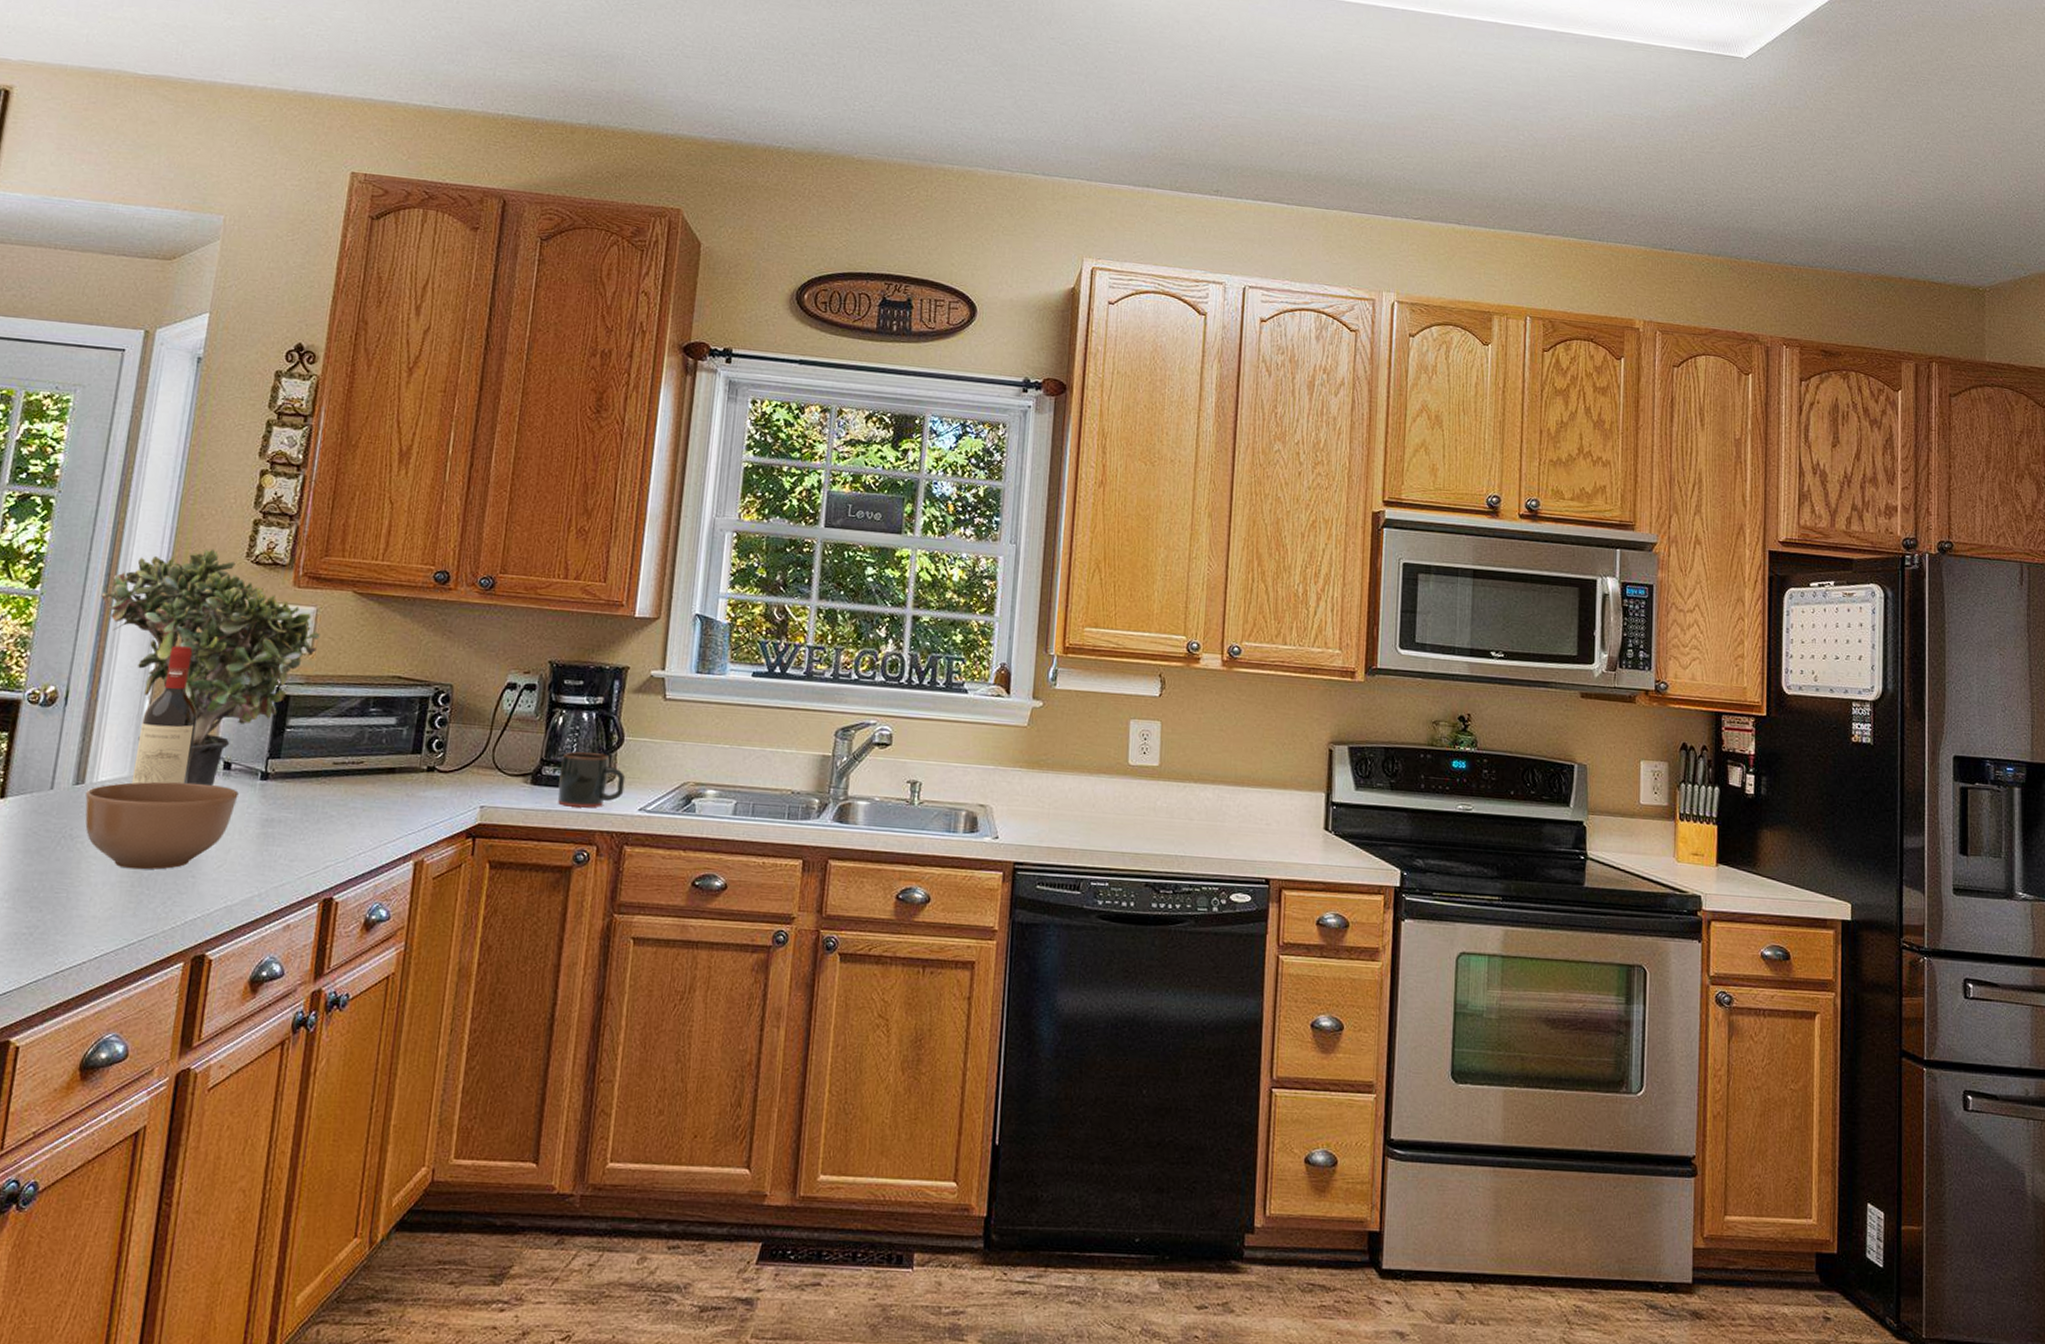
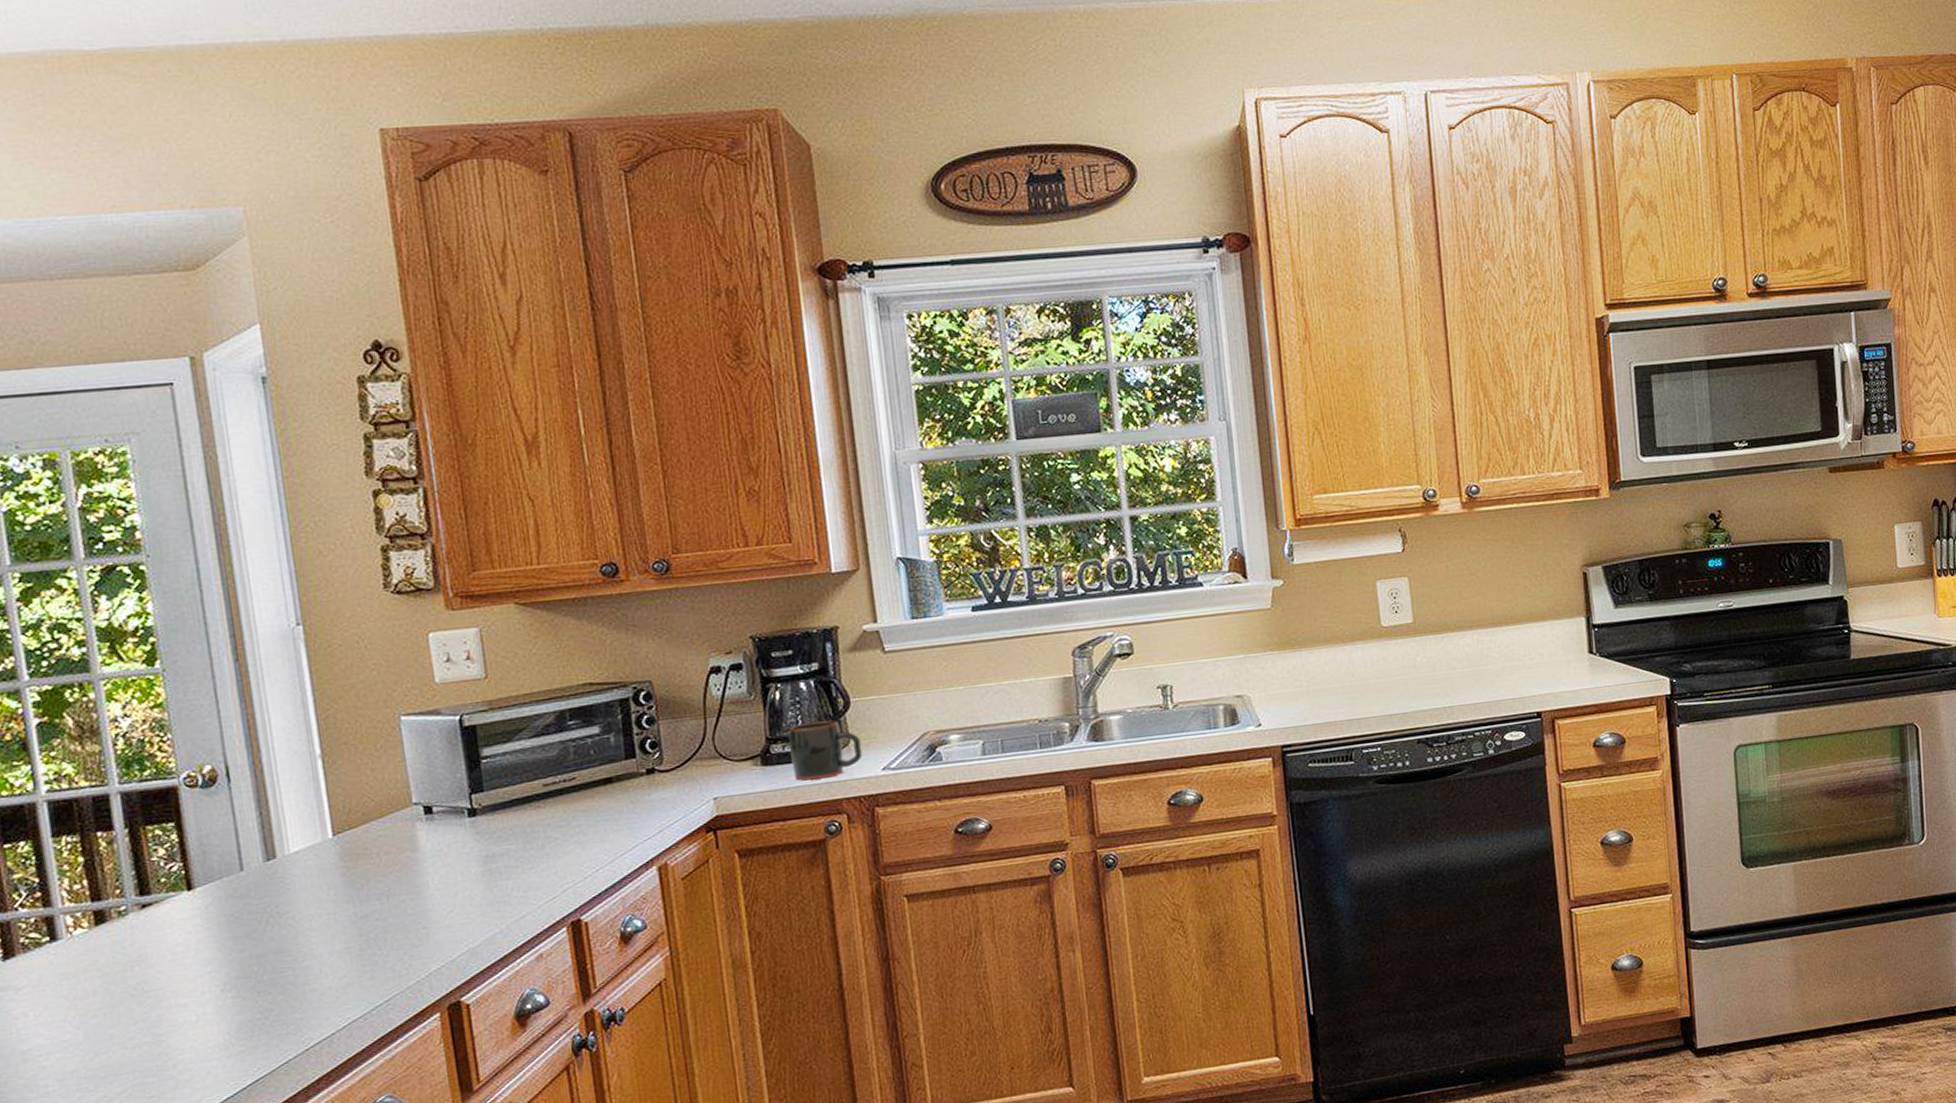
bowl: present [85,781,239,870] -> none [281,831,449,934]
potted plant: present [101,549,320,786] -> none [232,586,492,837]
wine bottle: present [131,646,198,785] -> none [319,695,389,848]

